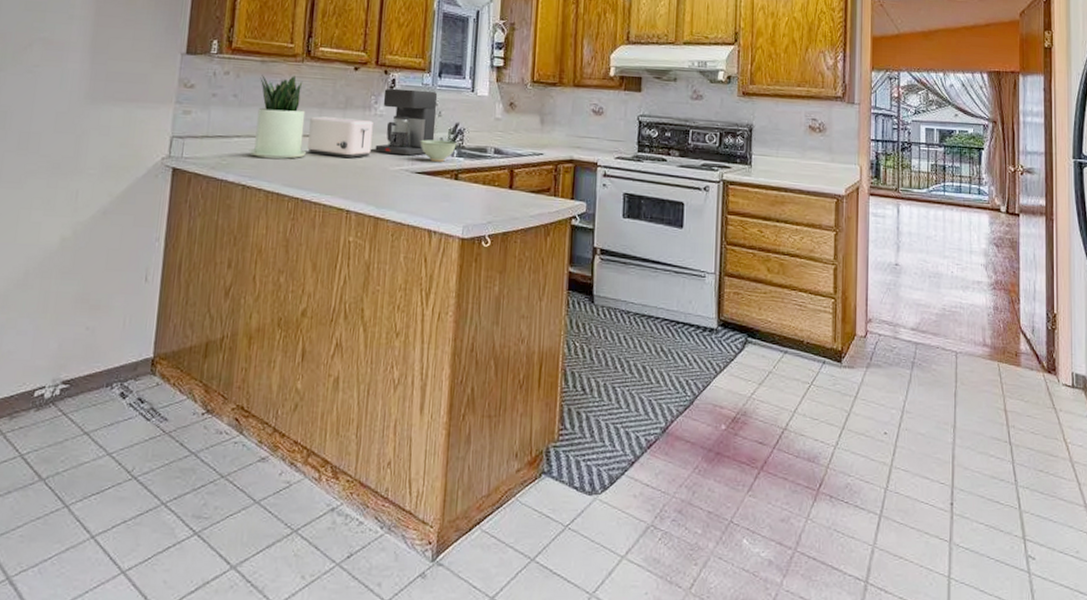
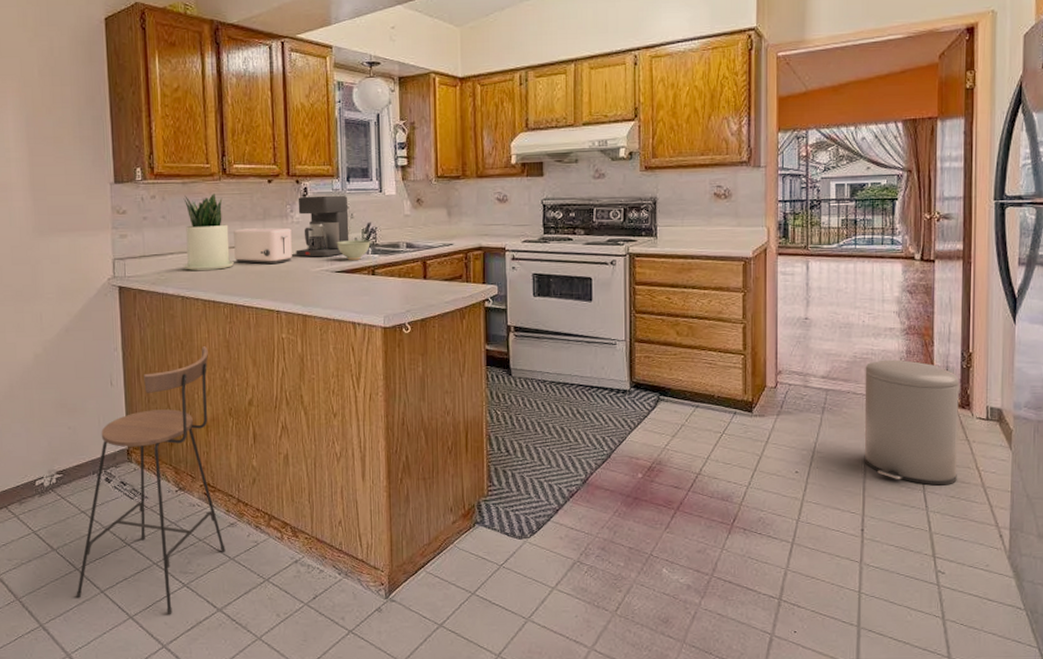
bar stool: none [59,244,264,570] -> present [76,346,226,614]
pedal bin: none [953,315,1045,458] -> present [864,359,959,486]

